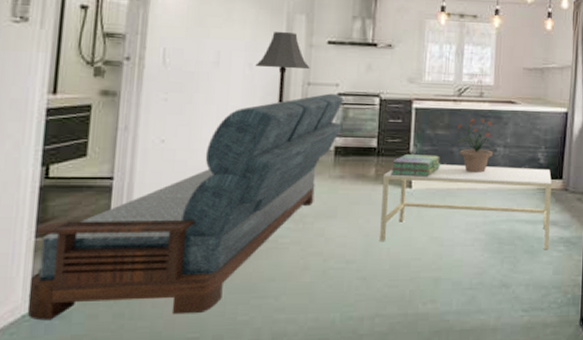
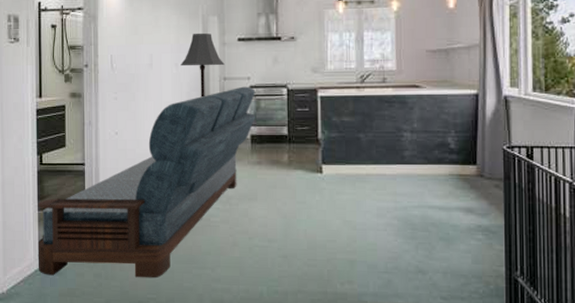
coffee table: present [380,164,552,251] -> none [296,150,465,238]
stack of books: present [390,154,440,177] -> none [302,141,348,163]
potted plant: present [454,118,497,173] -> none [360,104,404,158]

